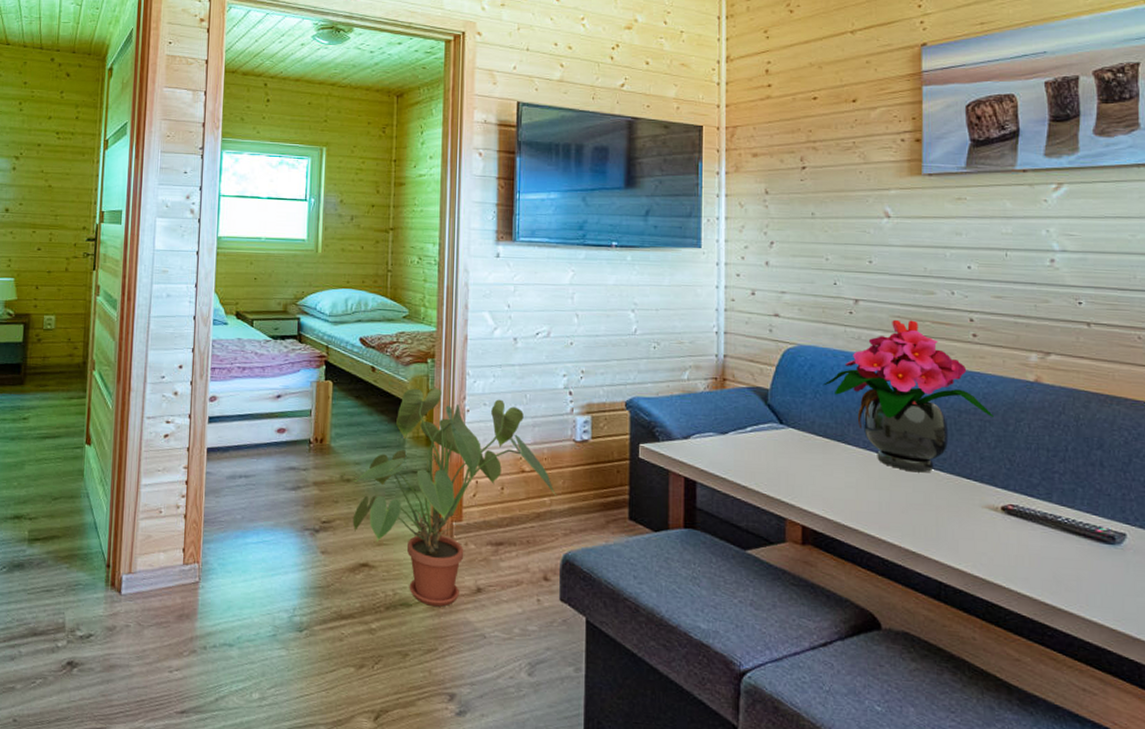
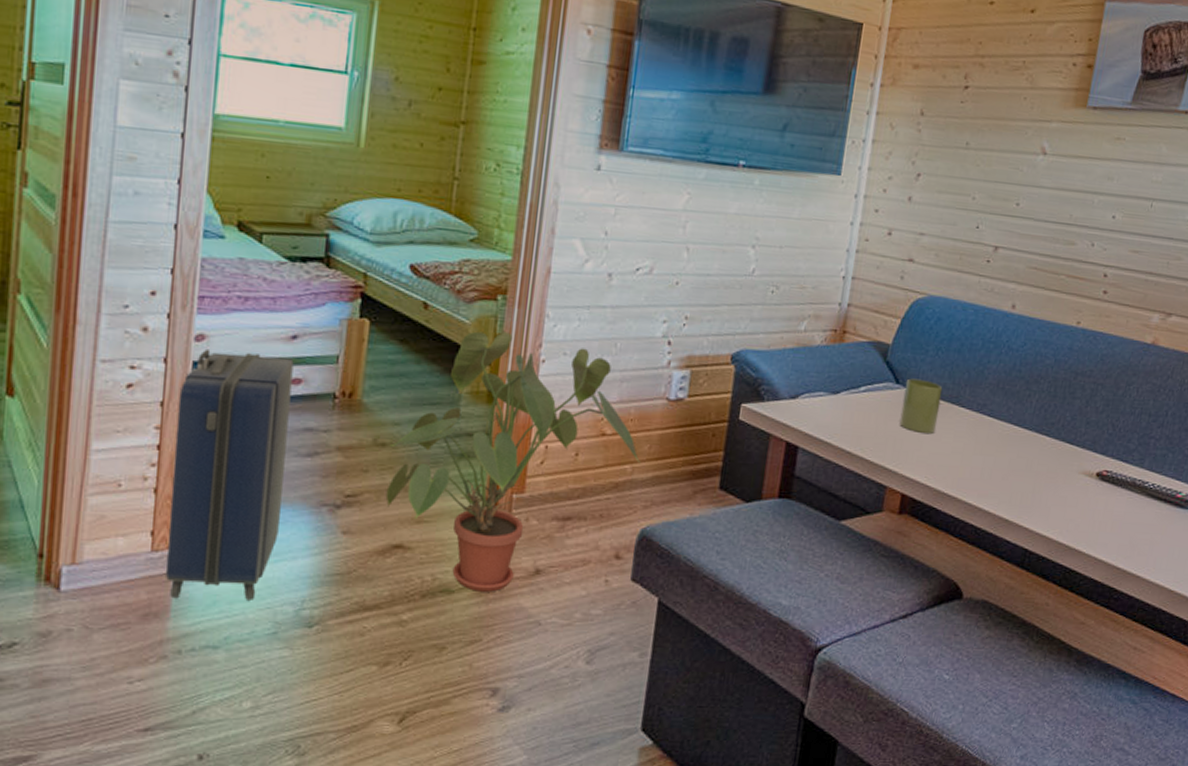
suitcase: none [194,407,279,607] -> present [166,348,294,600]
mug: none [789,419,826,470] -> present [899,378,943,435]
potted flower: present [822,319,995,473] -> none [946,271,1108,438]

